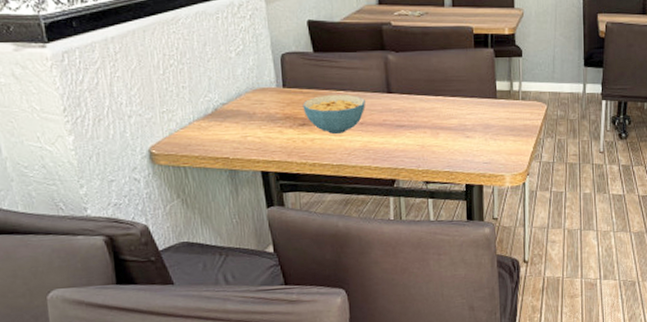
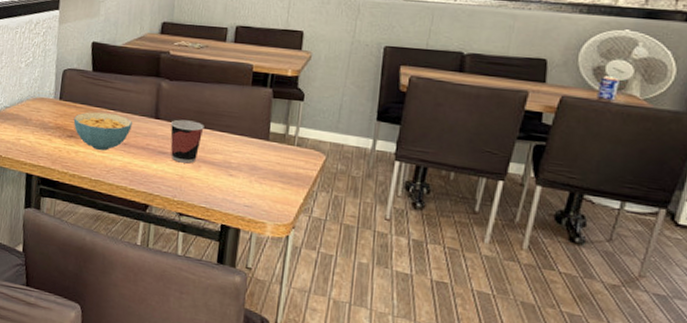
cup: none [403,90,437,133] -> present [170,119,205,164]

